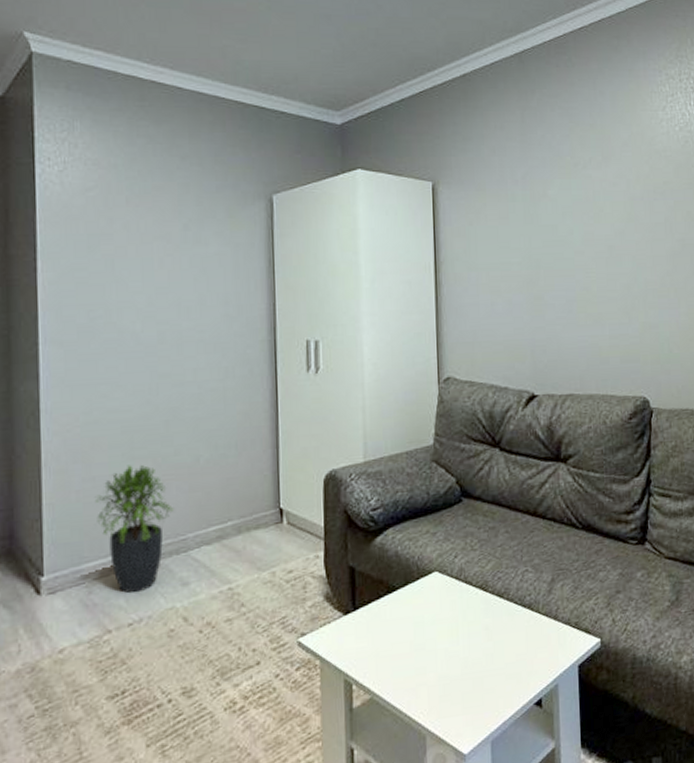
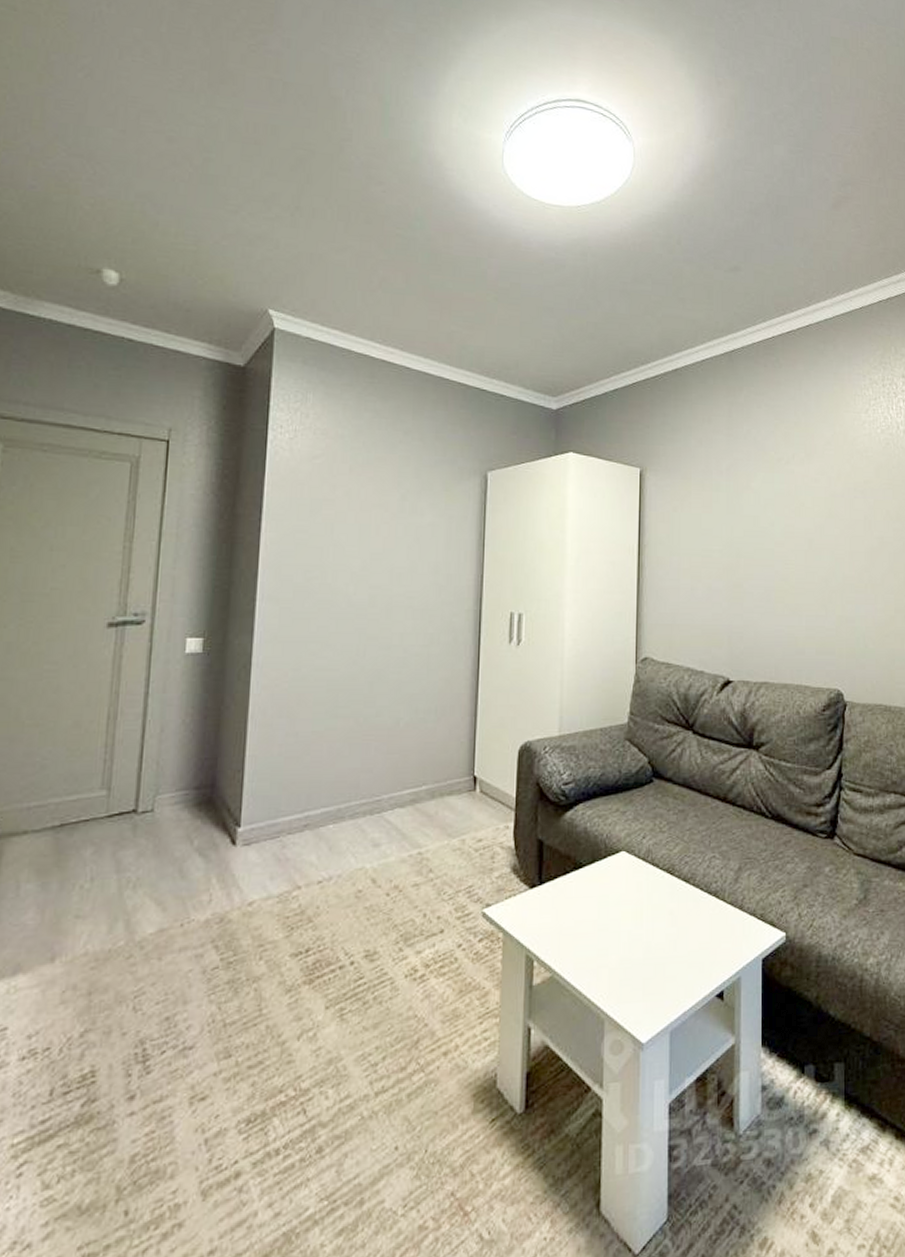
potted plant: present [96,465,174,594] -> none [296,723,372,851]

